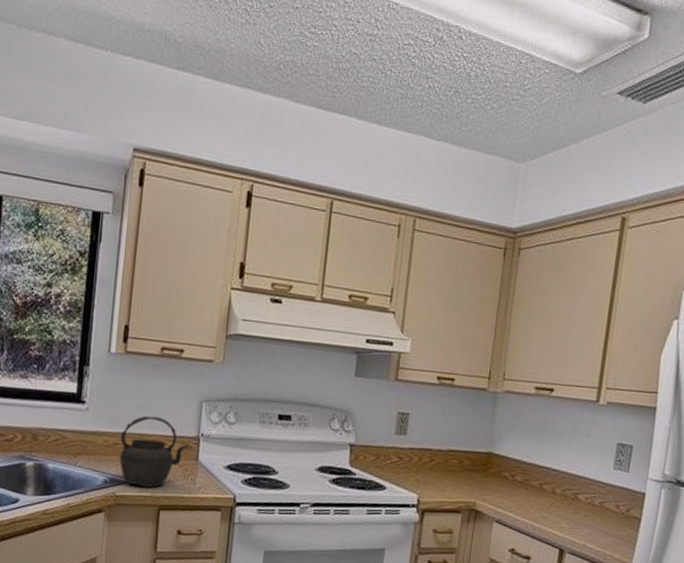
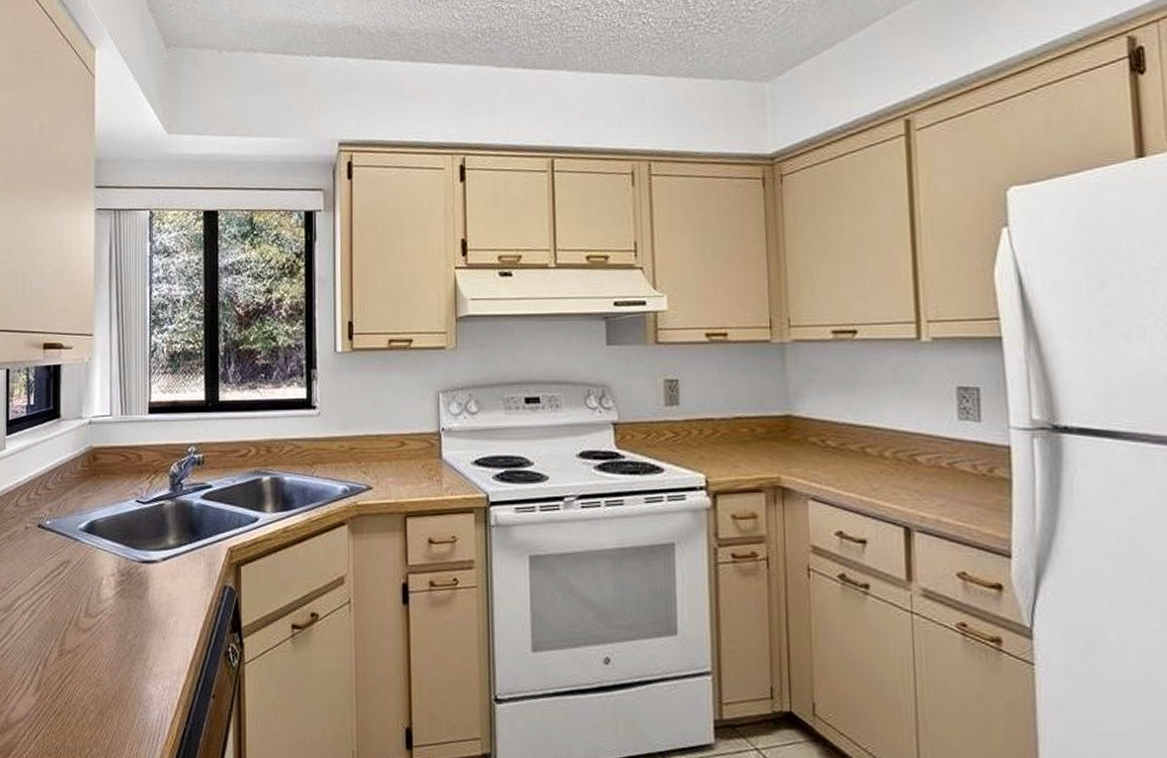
kettle: present [119,415,190,488] -> none [356,414,431,494]

